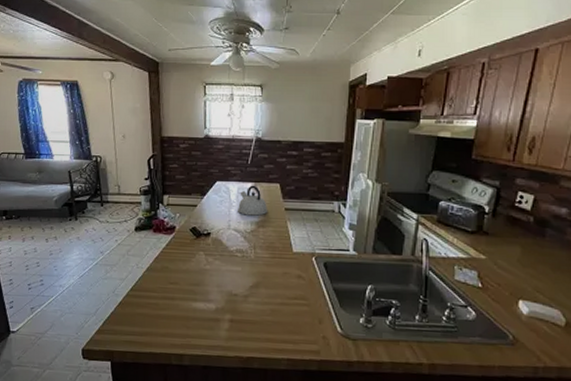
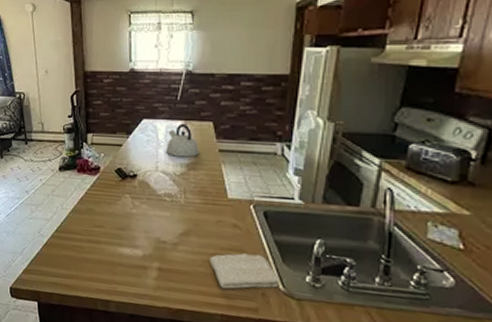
washcloth: none [276,301,338,335] -> present [209,253,279,289]

